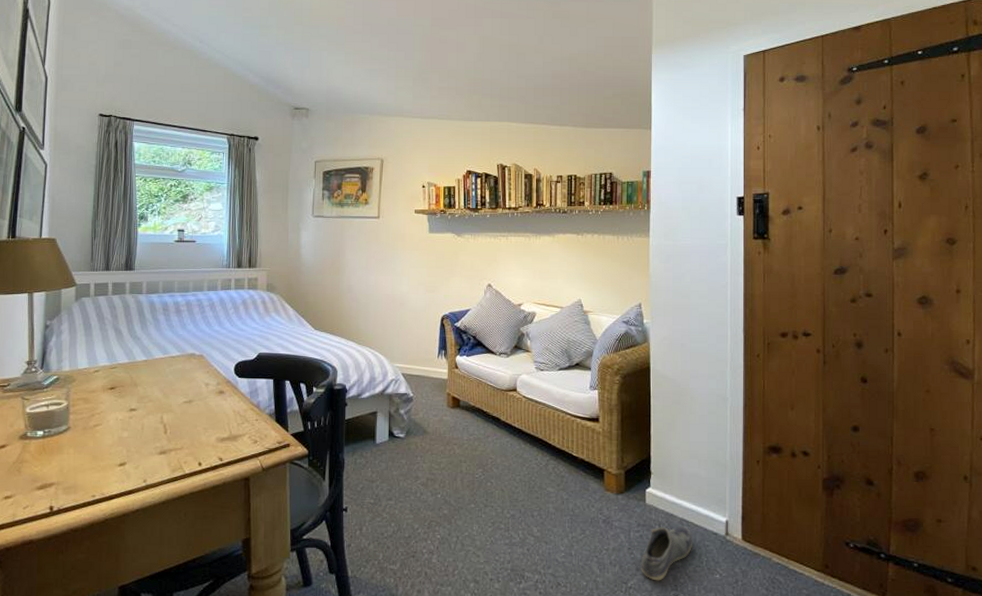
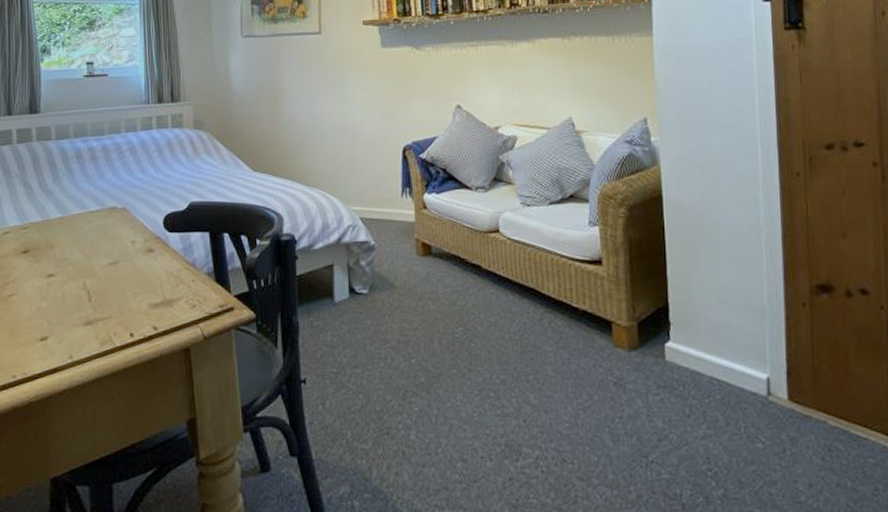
shoe: present [640,526,693,581] -> none [663,386,727,453]

